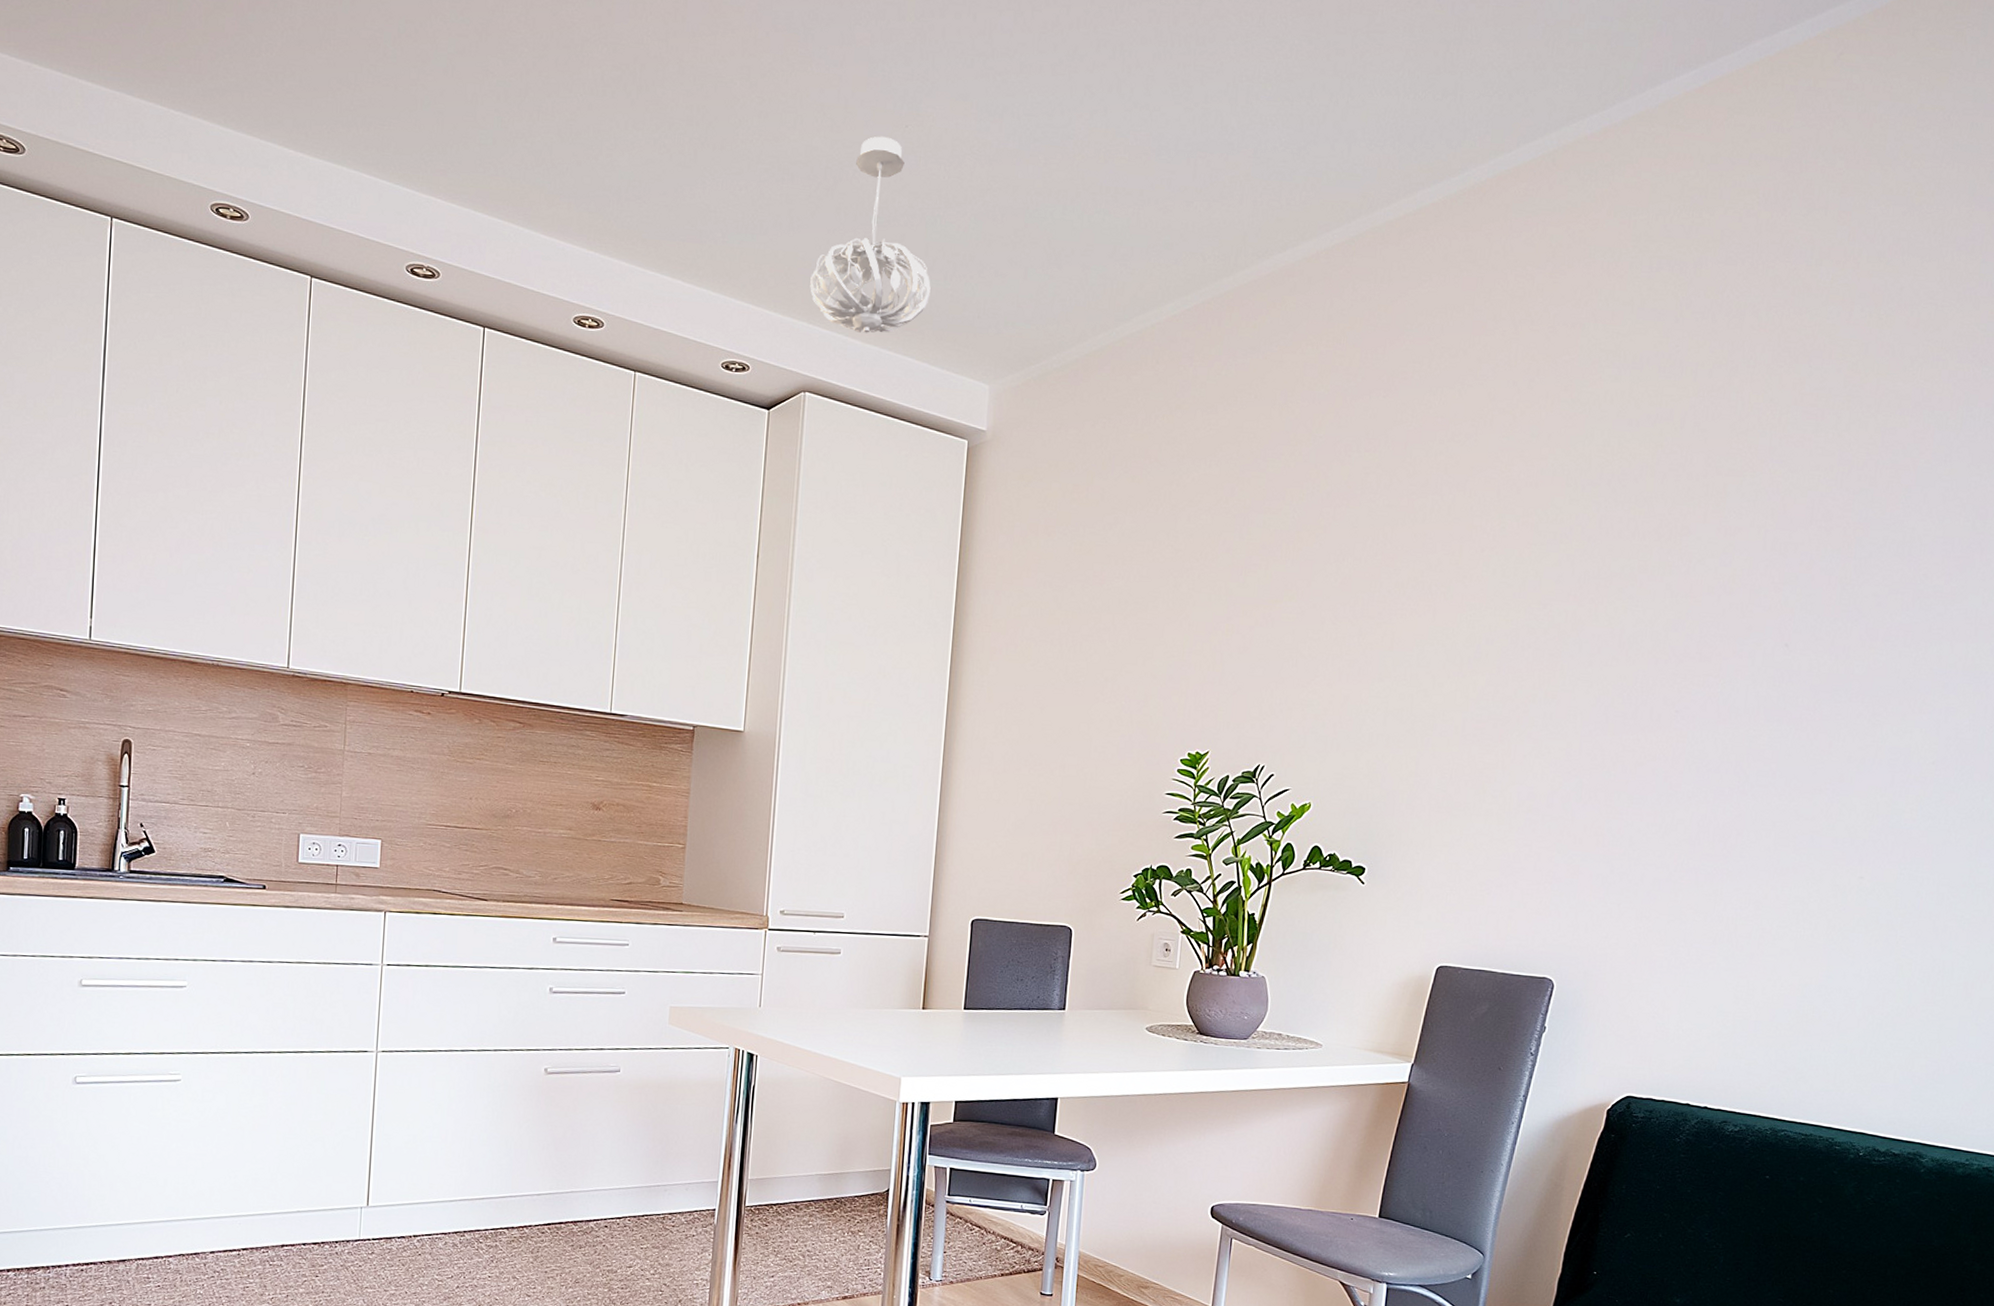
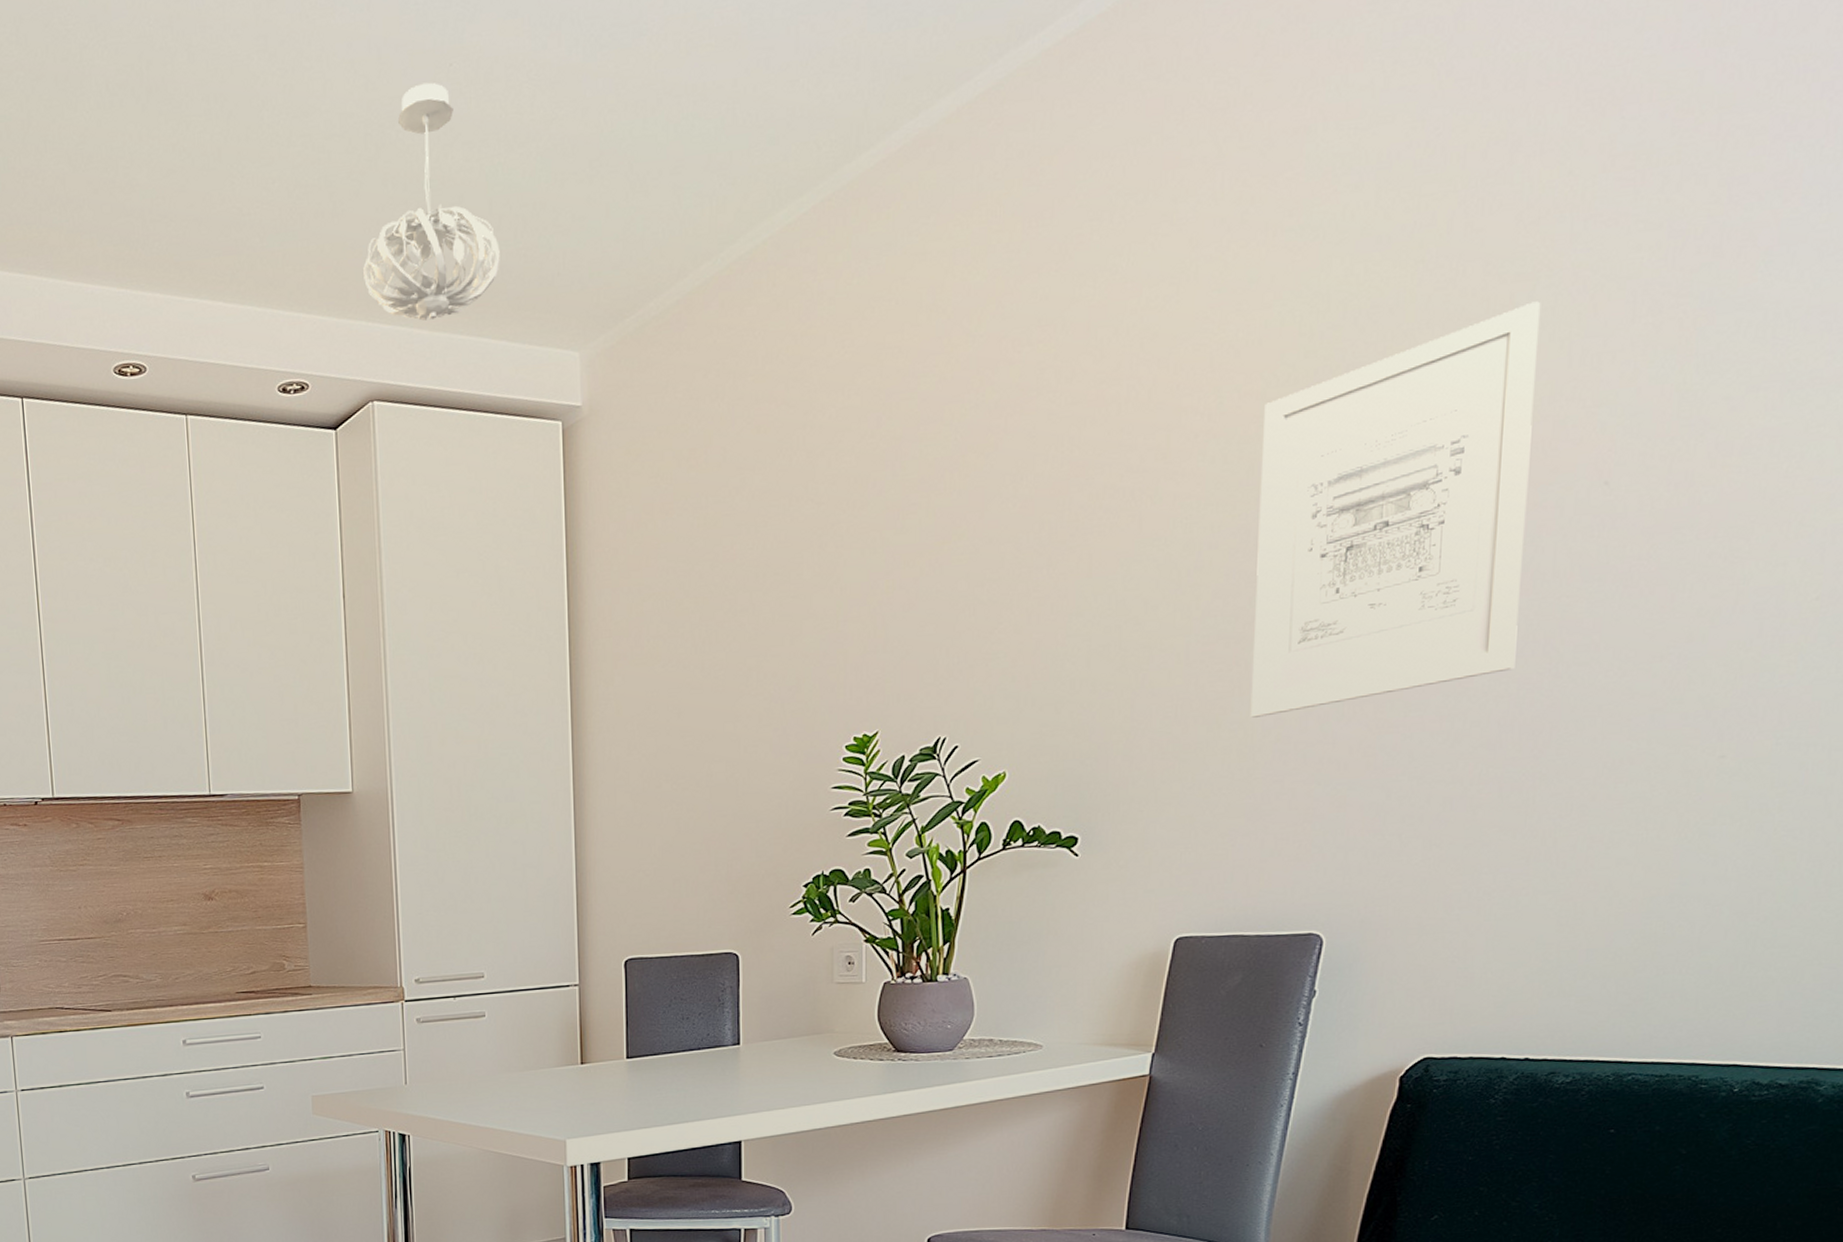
wall art: none [1509,493,1746,790] -> present [1250,301,1541,718]

